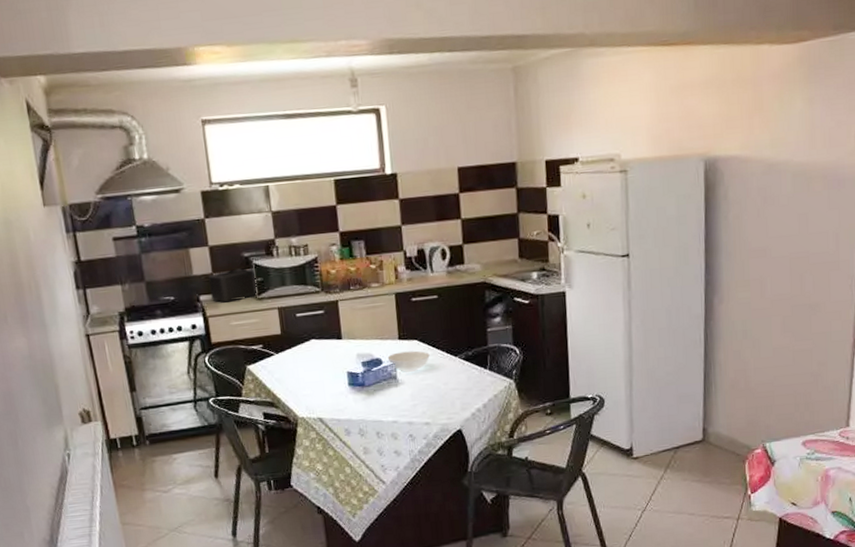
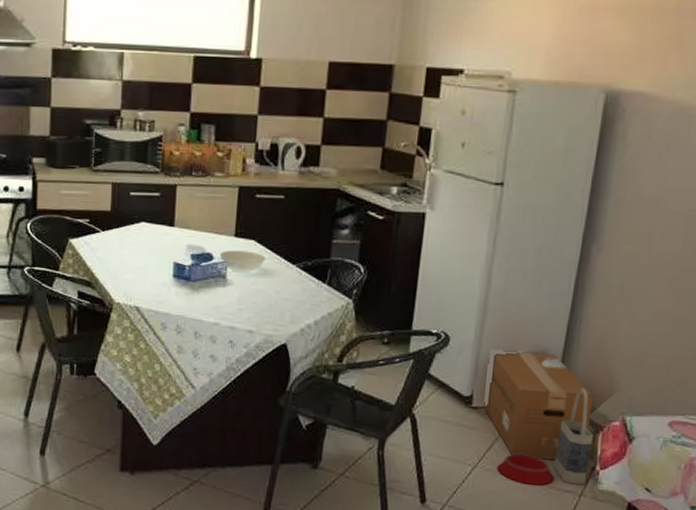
box: none [643,399,736,494] -> present [483,350,594,461]
pet bowl: none [663,491,714,518] -> present [497,453,555,486]
bag: none [711,425,741,511] -> present [553,388,593,485]

